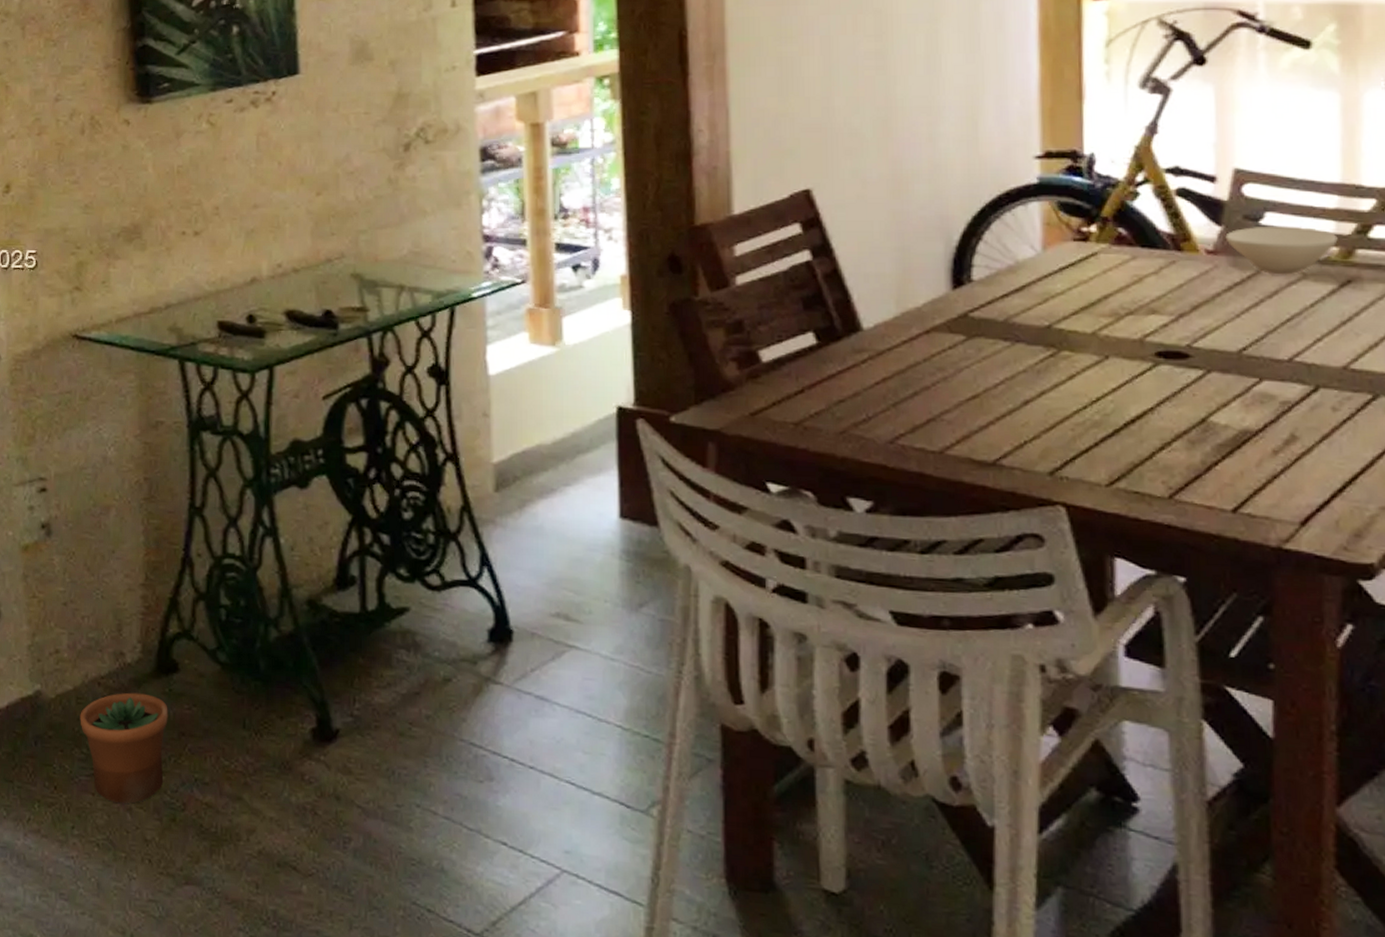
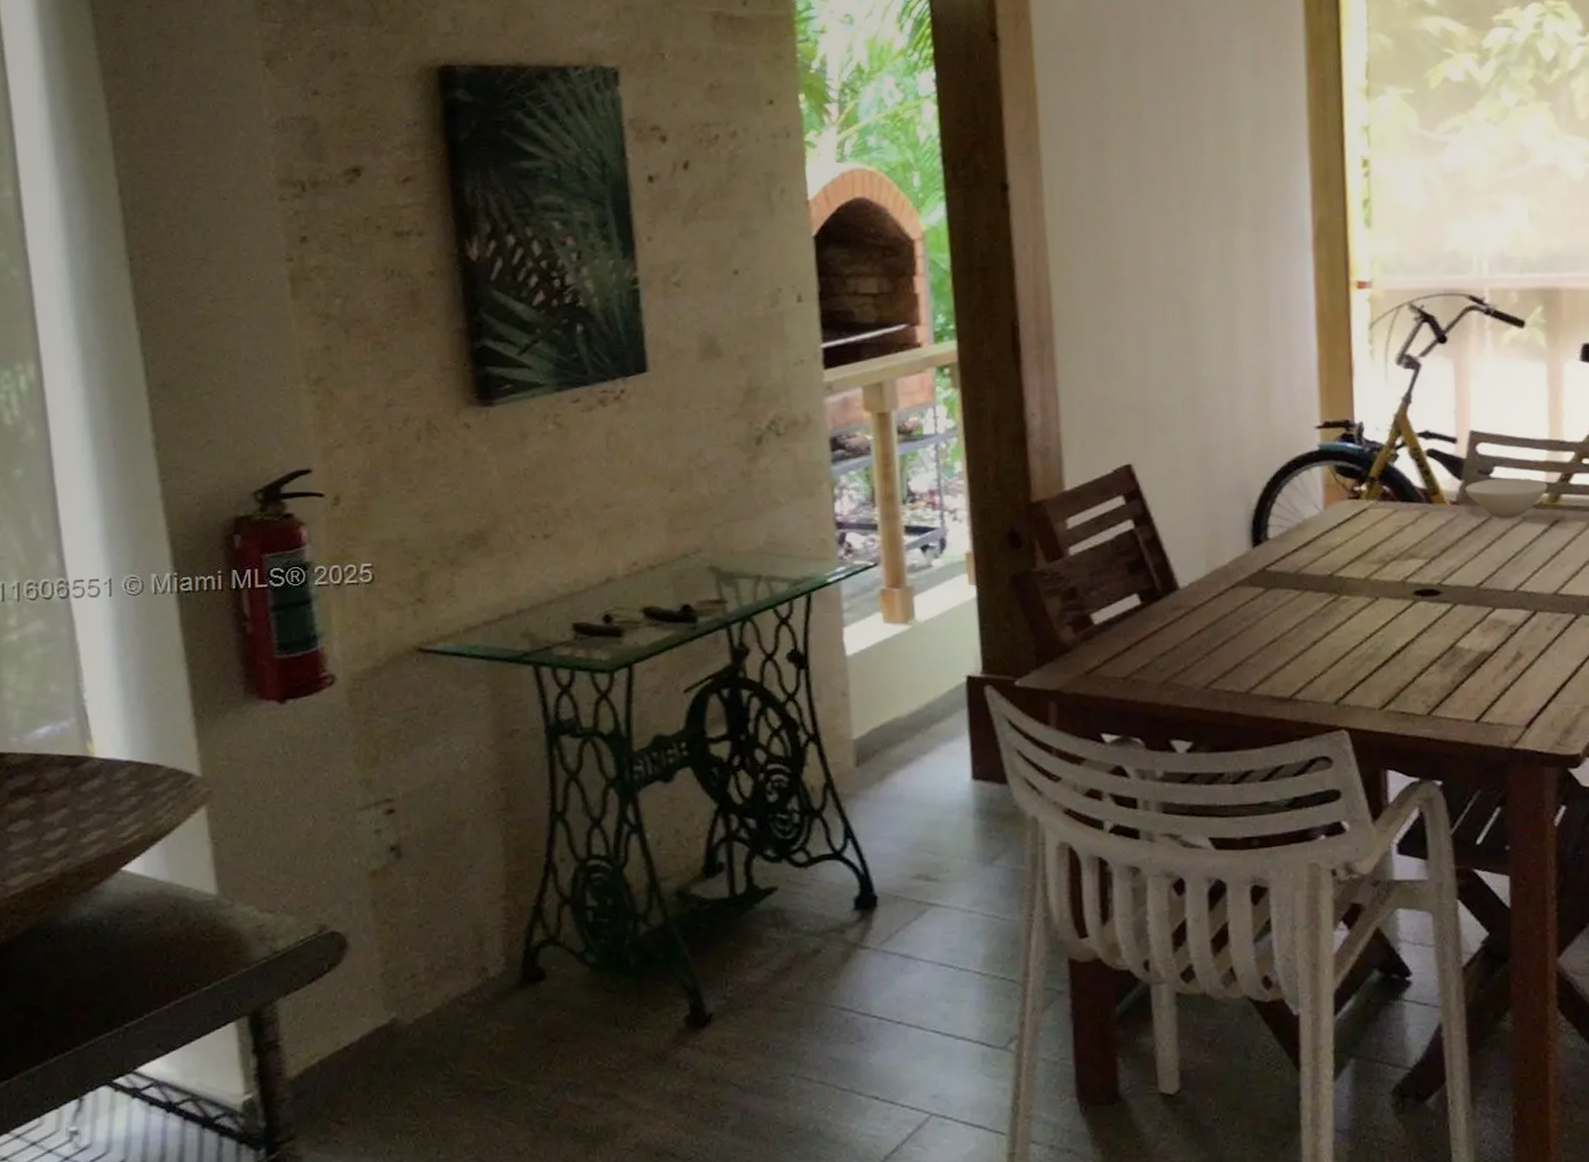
planter: present [80,692,168,804] -> none [441,1005,537,1120]

